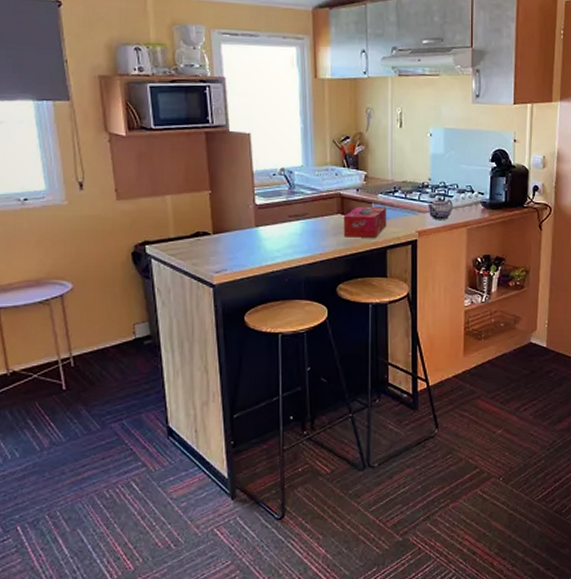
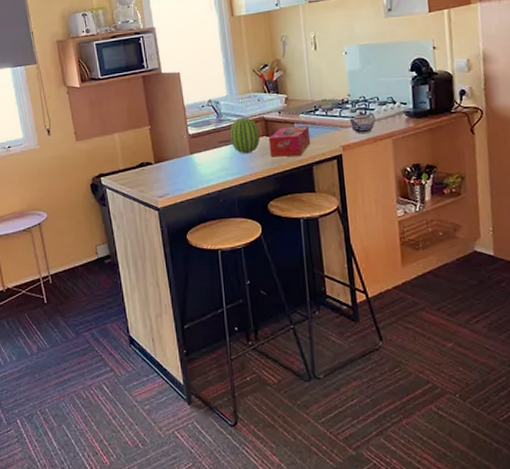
fruit: none [301,190,334,232] -> present [229,116,260,154]

